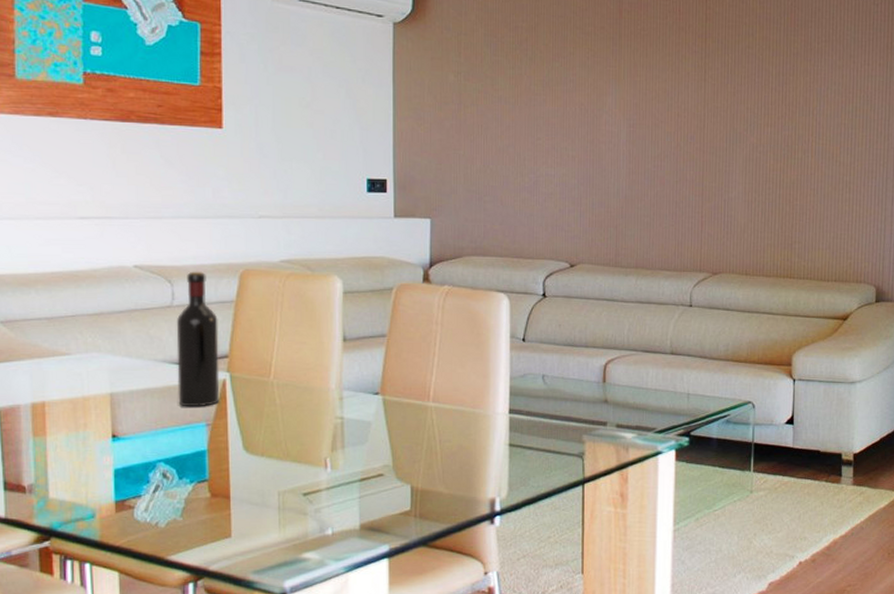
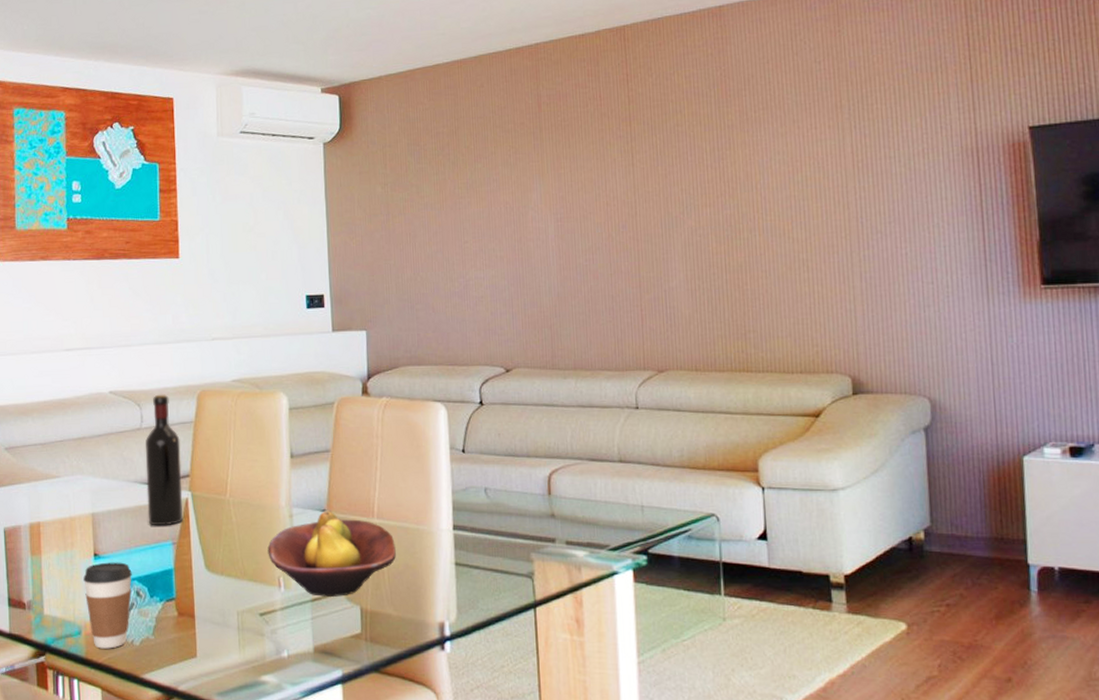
coffee cup: none [99,444,158,532] -> present [83,562,132,649]
fruit bowl: none [314,394,450,476] -> present [267,511,396,597]

